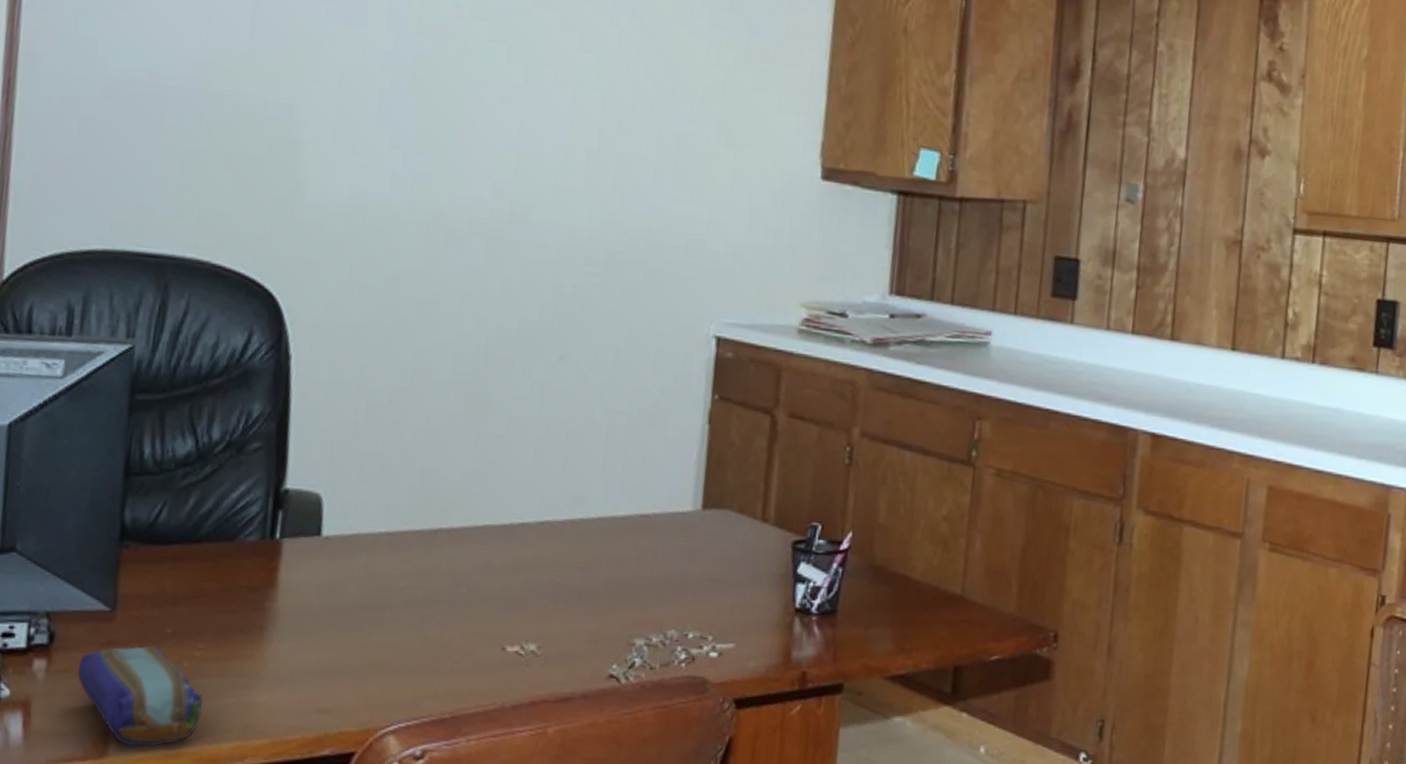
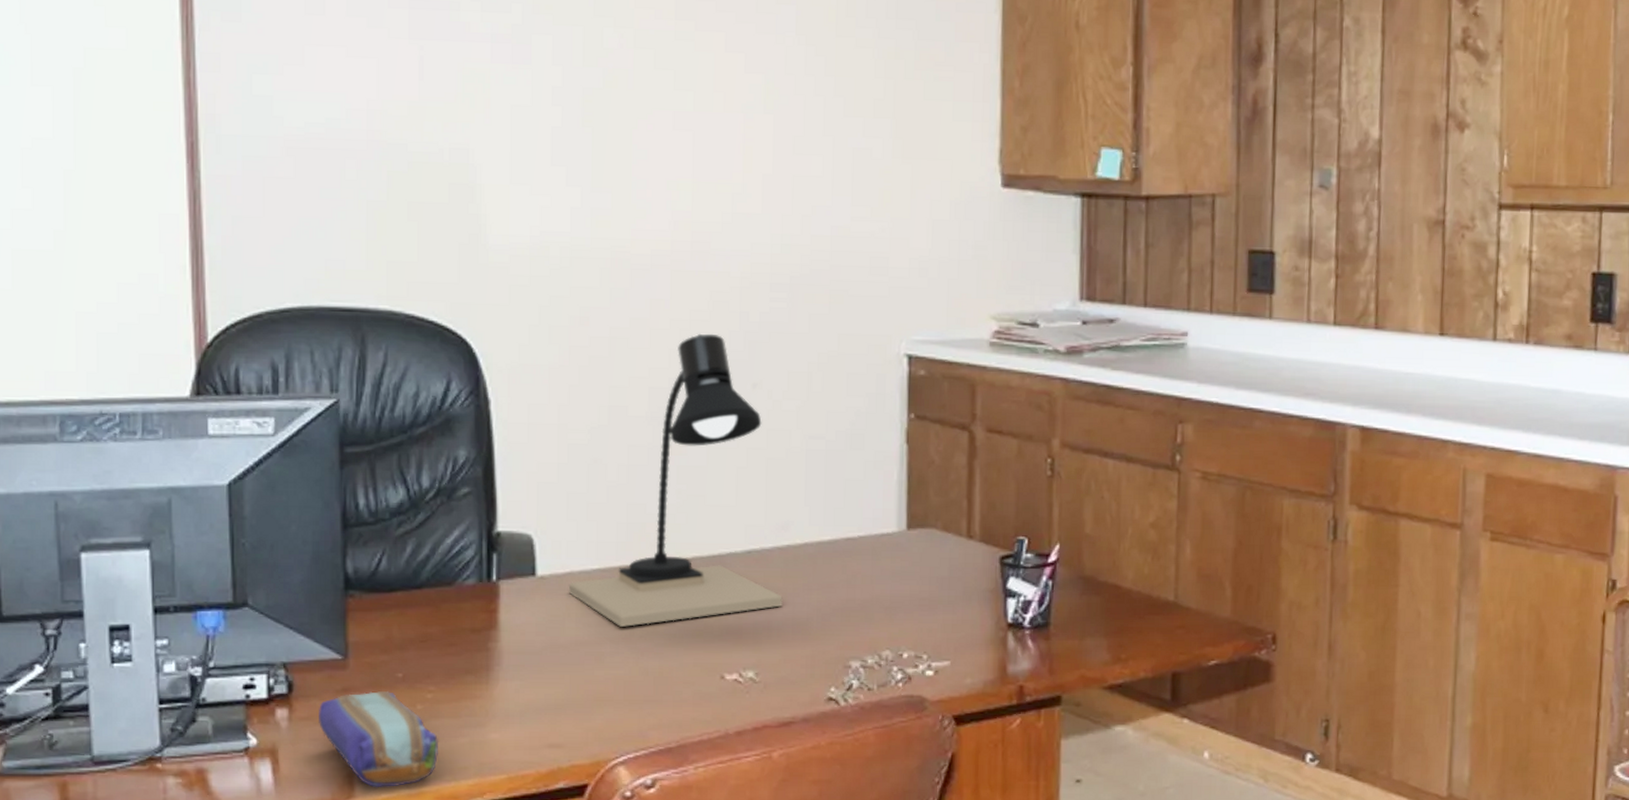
desk lamp: none [353,302,572,593] -> present [568,333,783,627]

